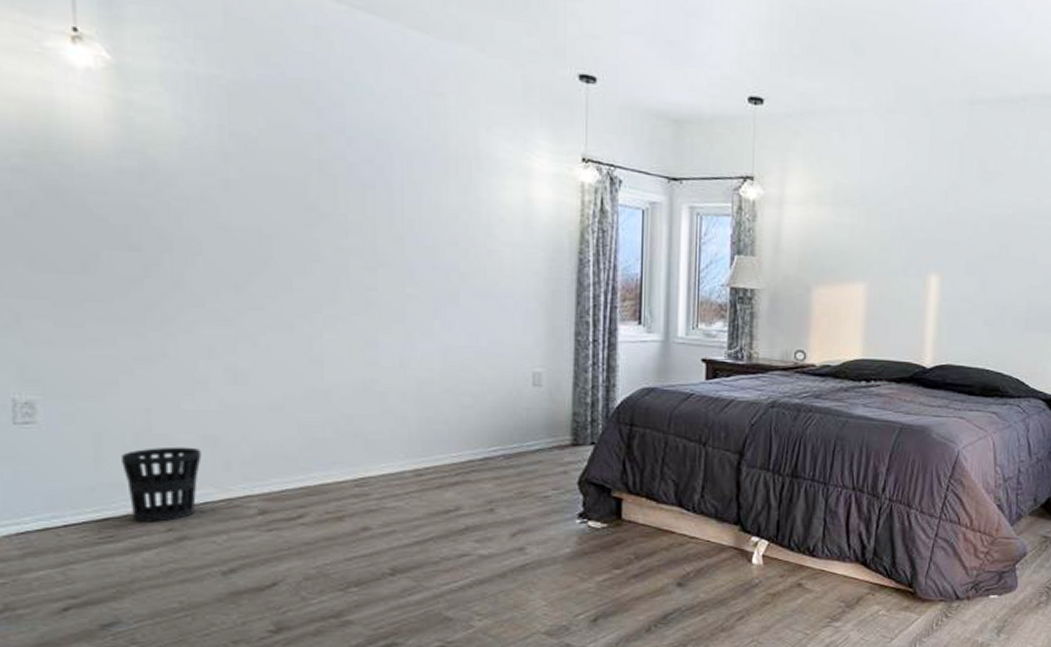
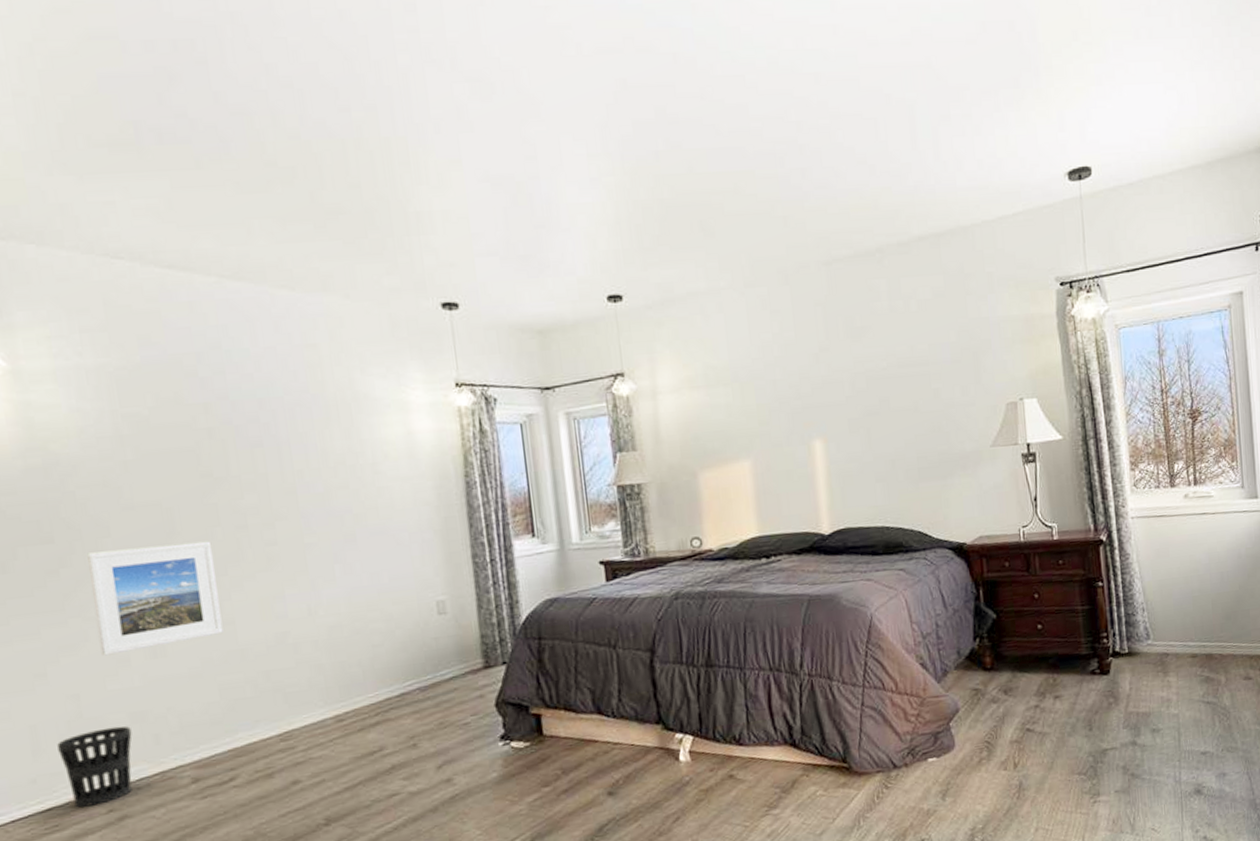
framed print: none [176,267,310,375] -> present [87,541,223,656]

